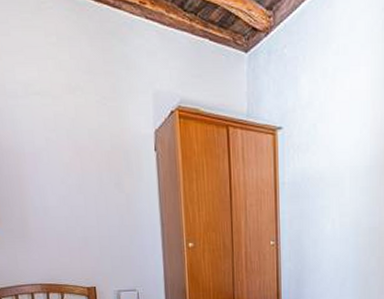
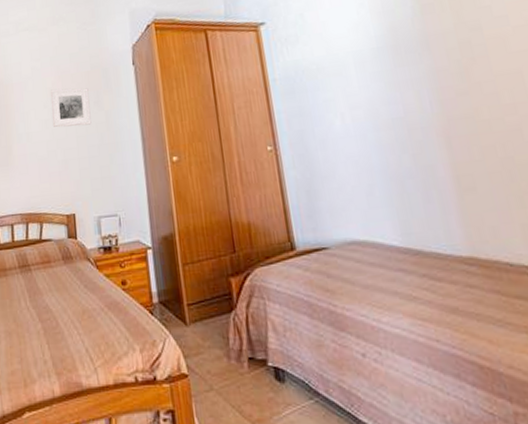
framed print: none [68,165,112,206] -> present [51,88,92,127]

